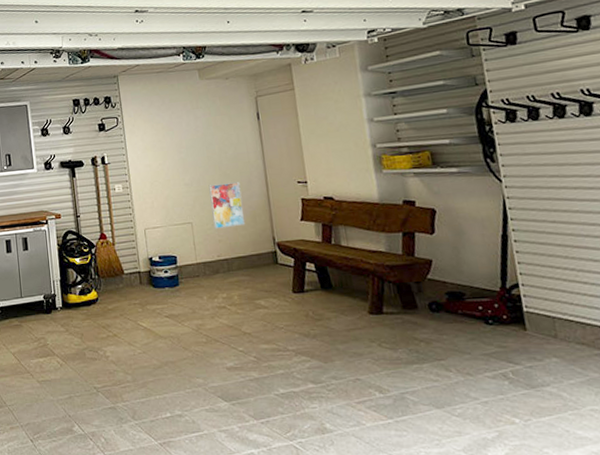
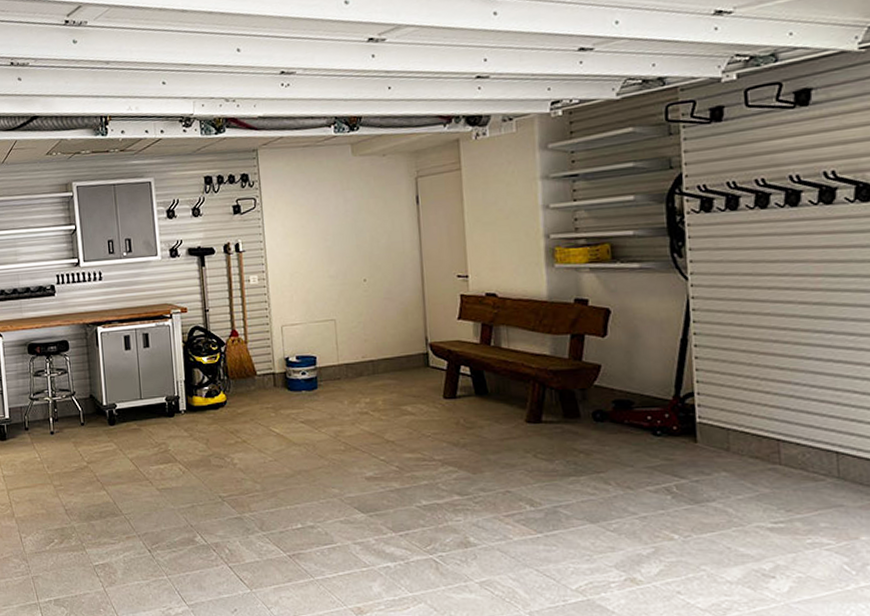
wall art: present [208,181,246,230] -> none [356,274,396,328]

